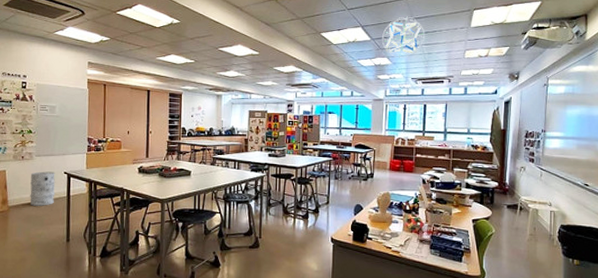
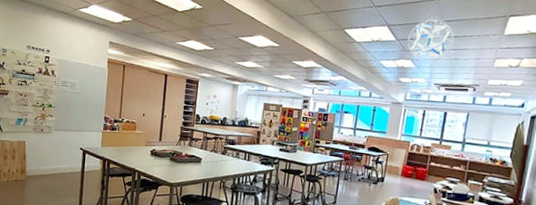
trash can: present [30,171,55,206] -> none [46,145,72,179]

